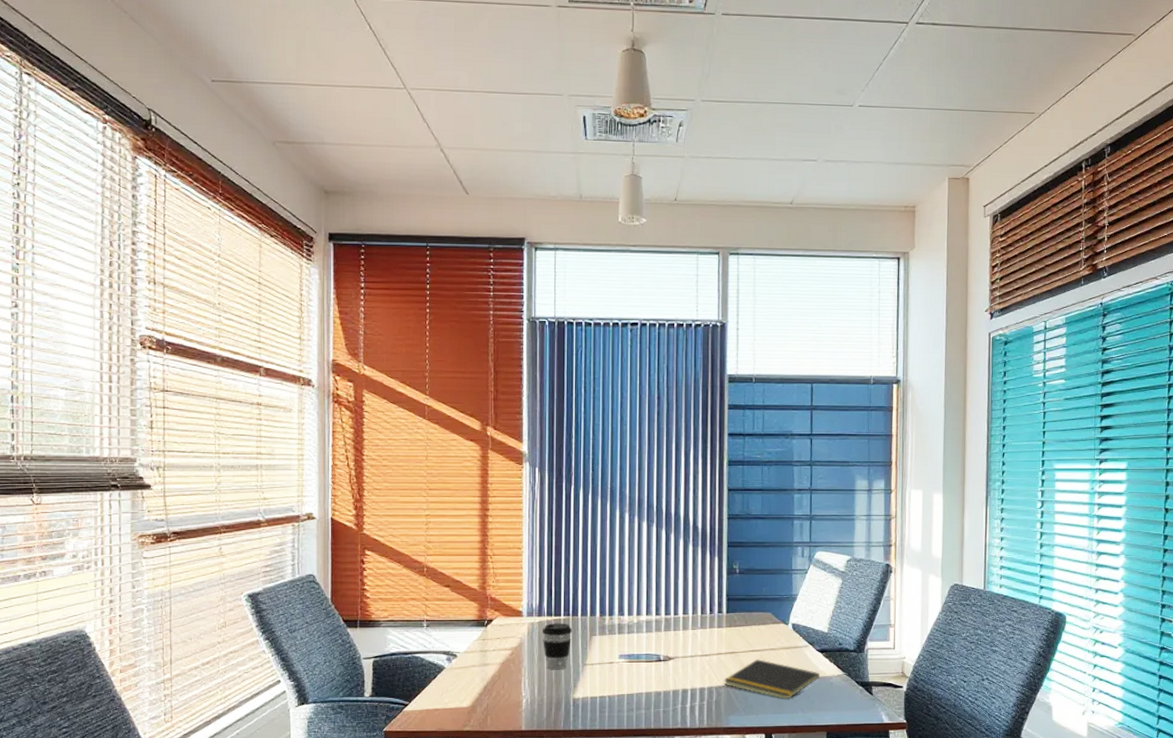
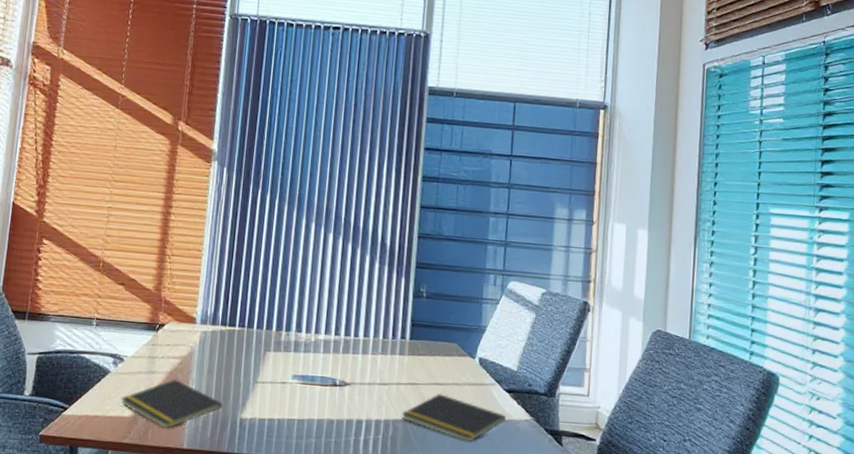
notepad: none [458,668,556,713] -> present [120,379,224,428]
coffee cup: present [542,623,573,670] -> none [214,333,247,386]

